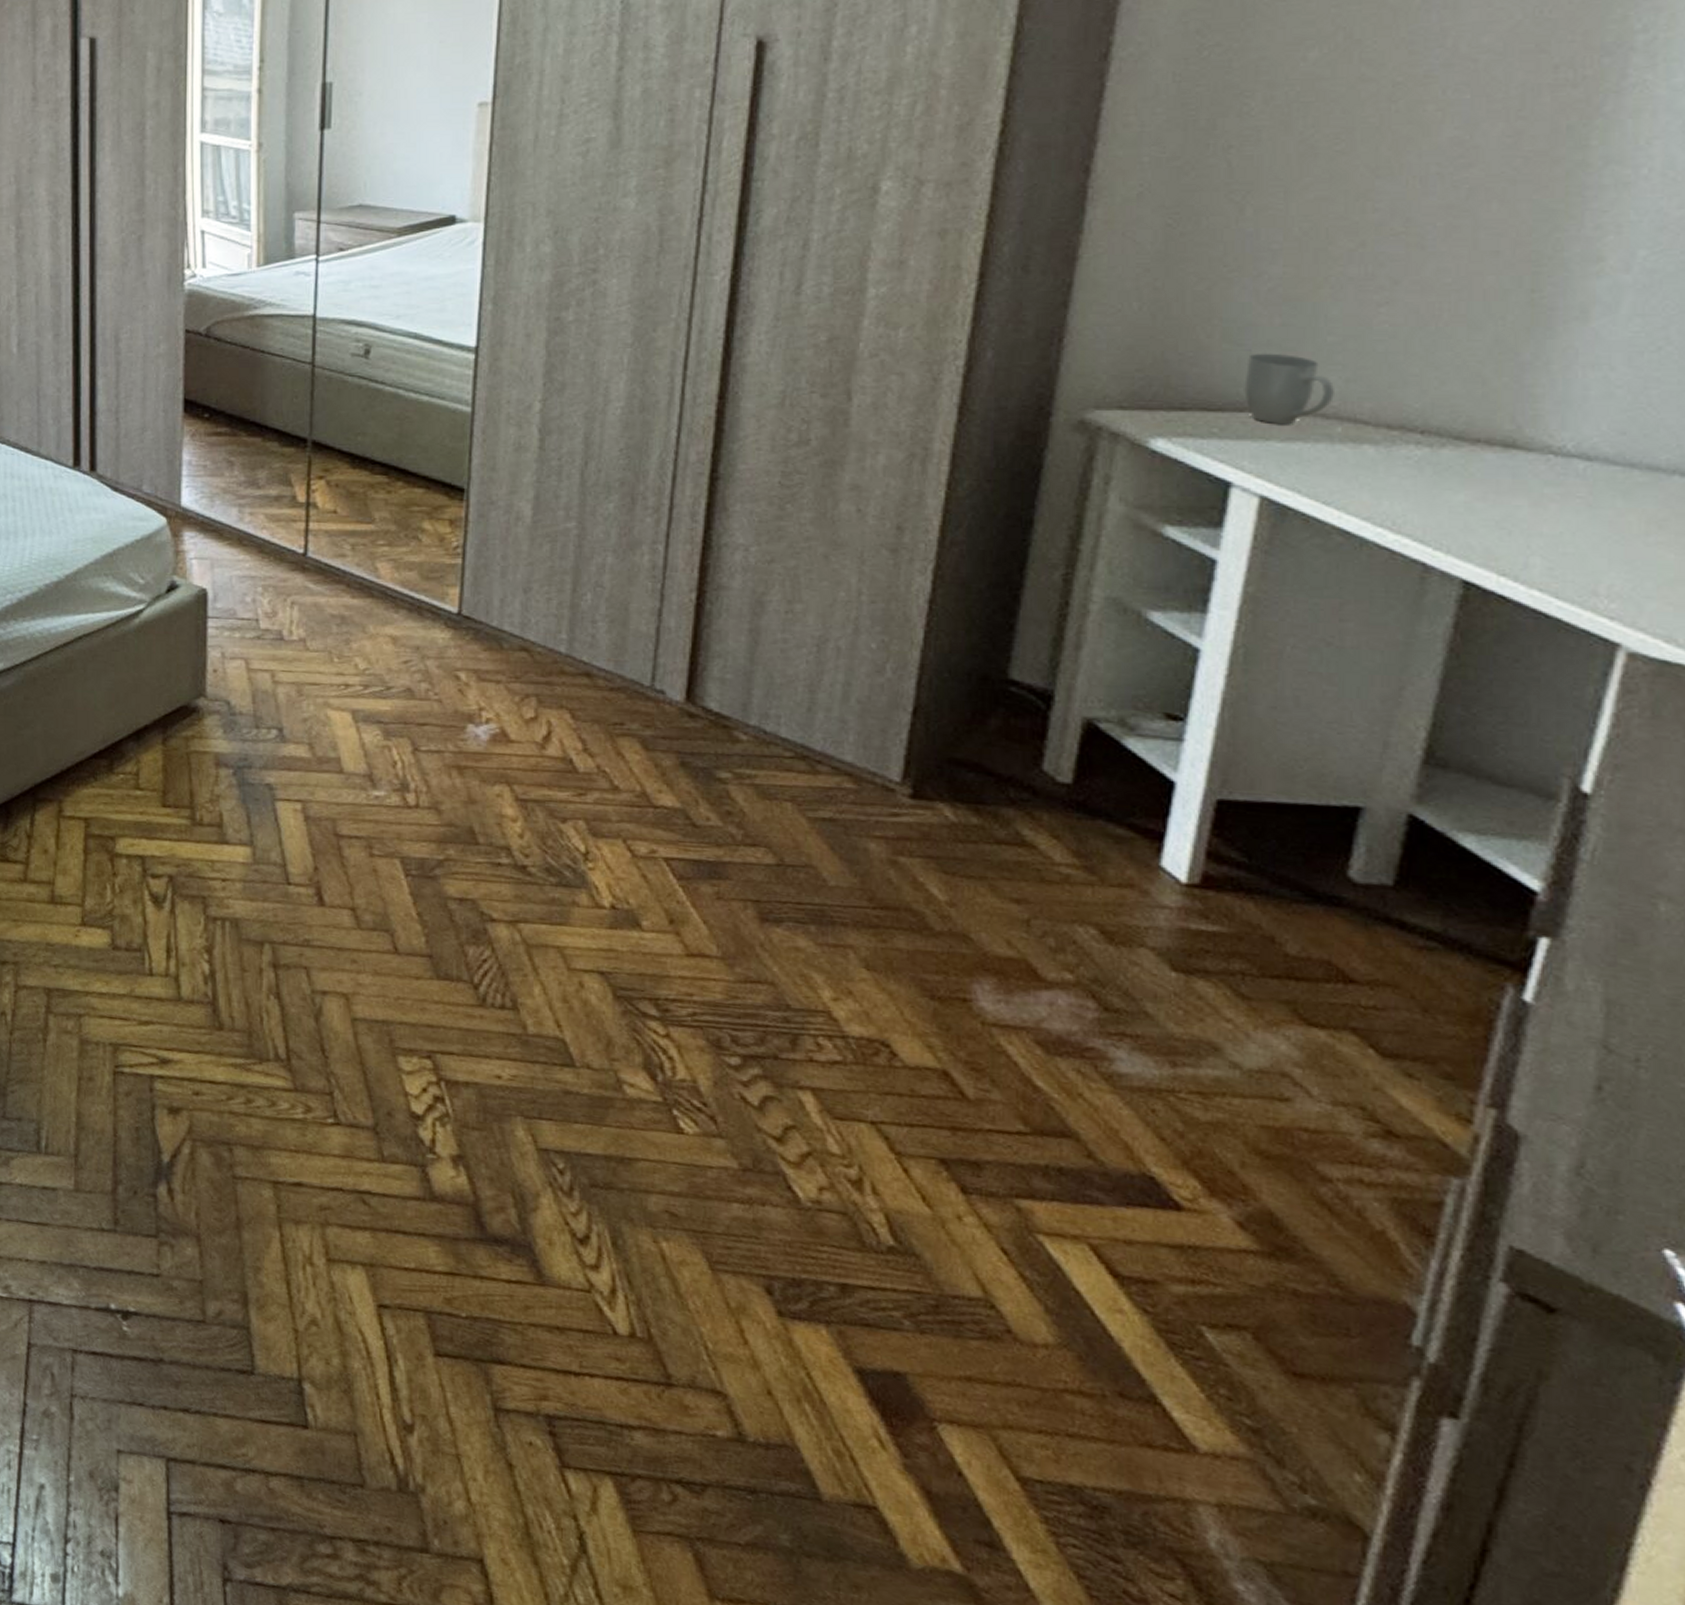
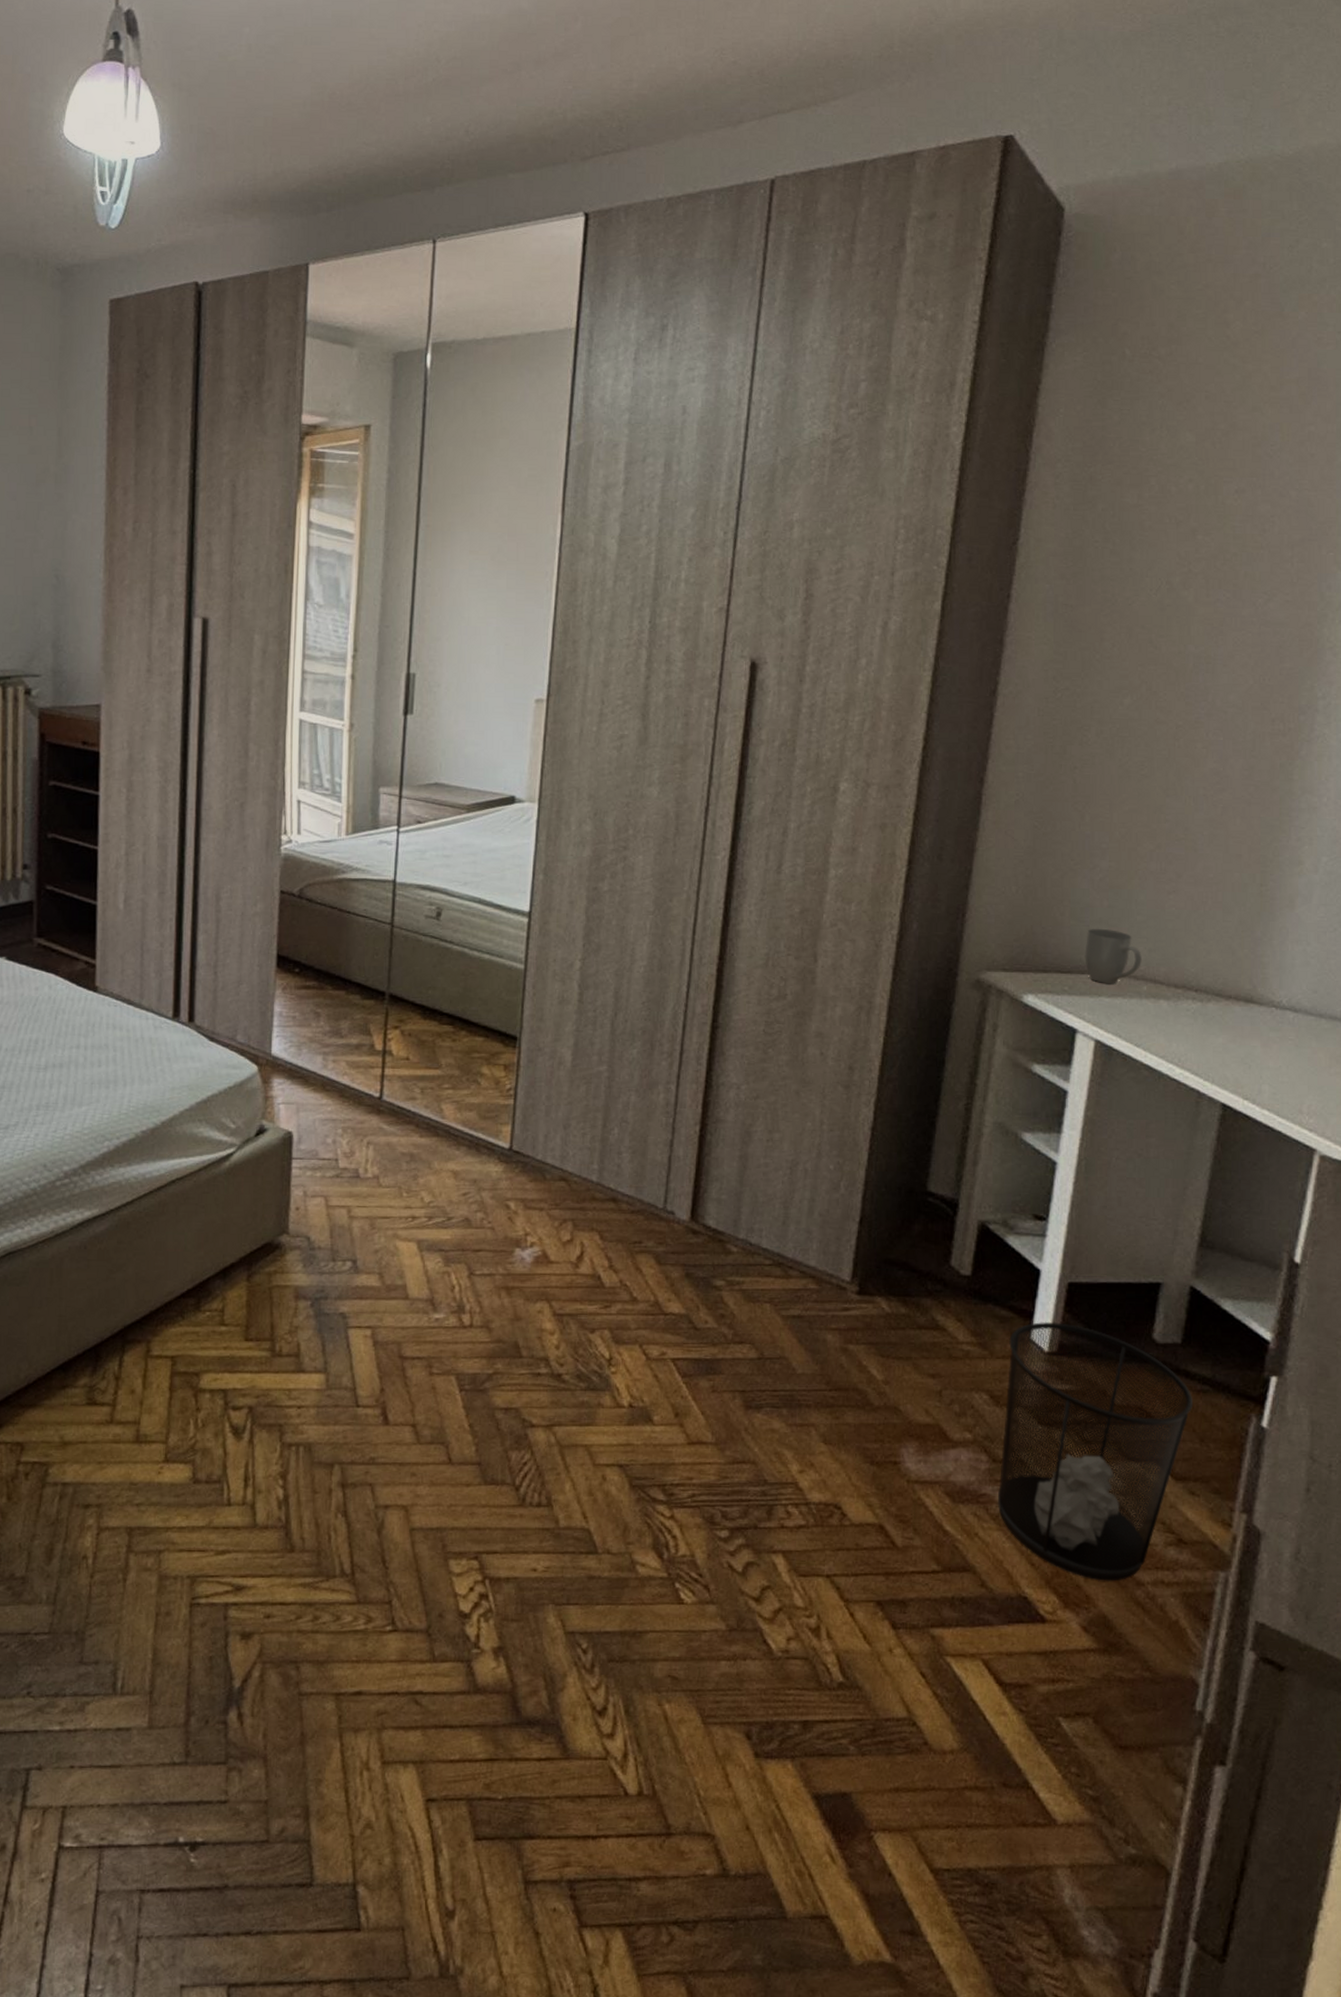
waste bin: none [1110,845,1412,1172] -> present [997,1321,1194,1581]

